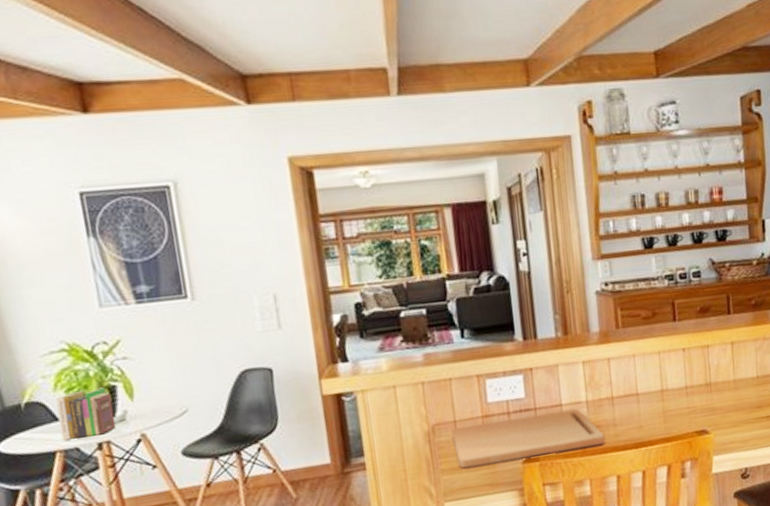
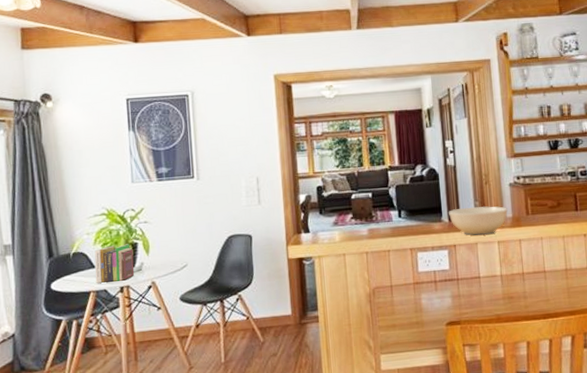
cutting board: present [451,408,605,469] -> none [388,281,516,327]
bowl: none [521,319,594,356] -> present [448,206,508,235]

